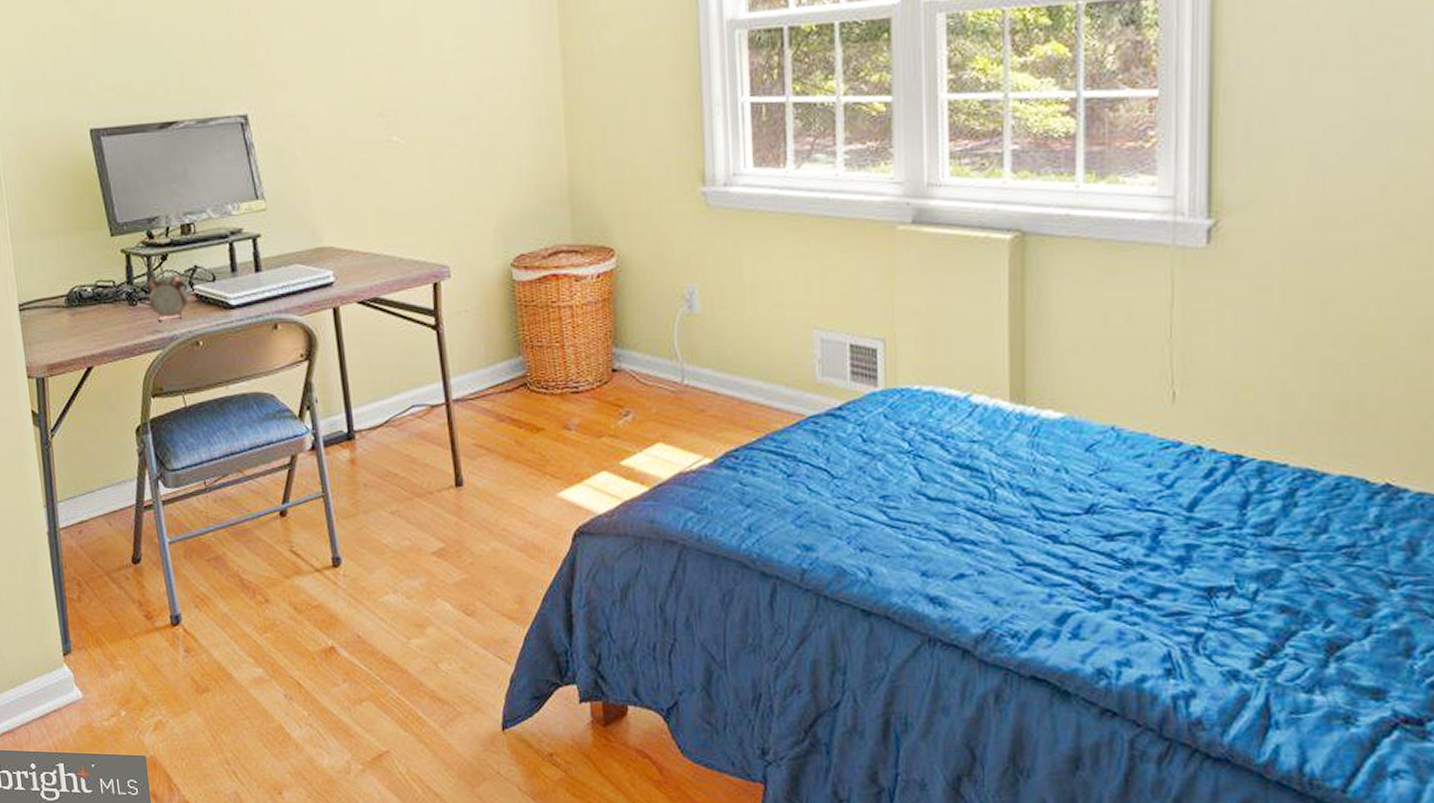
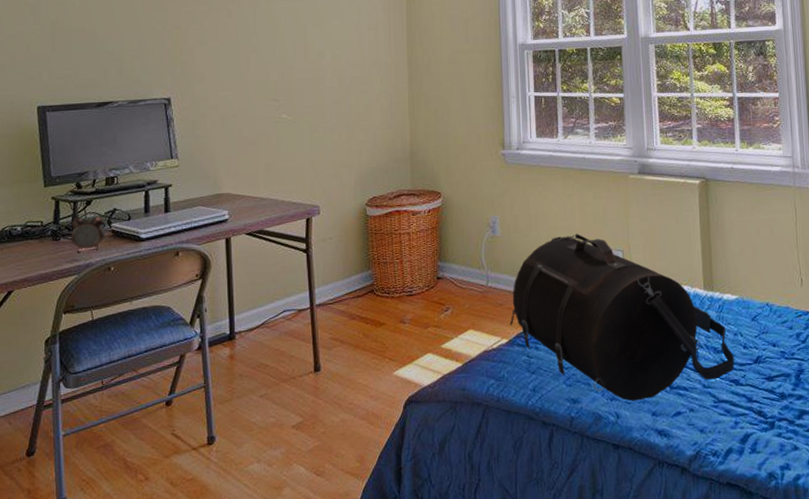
duffel bag: none [714,312,1054,554] -> present [509,233,735,401]

